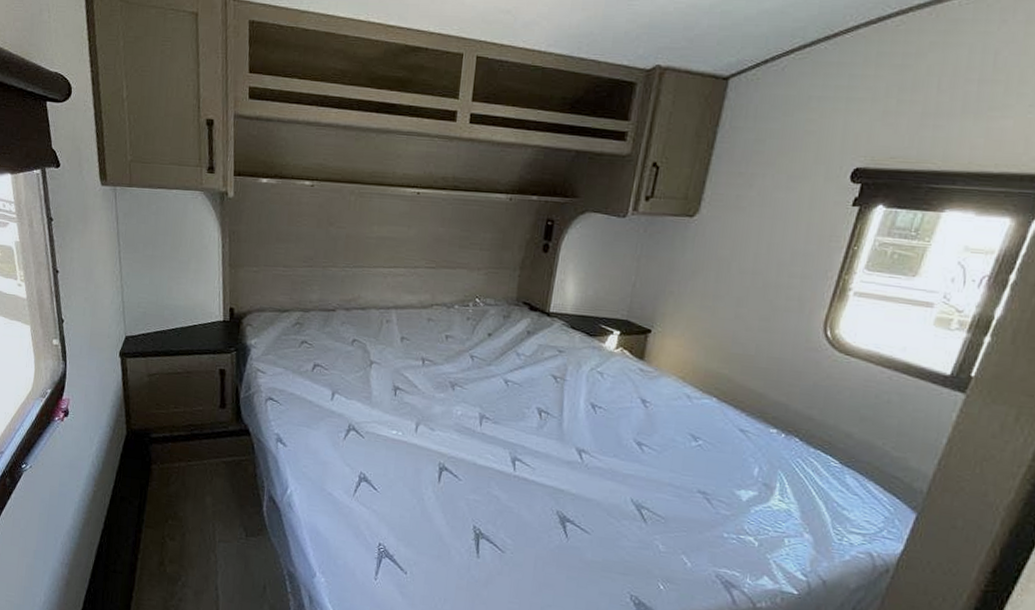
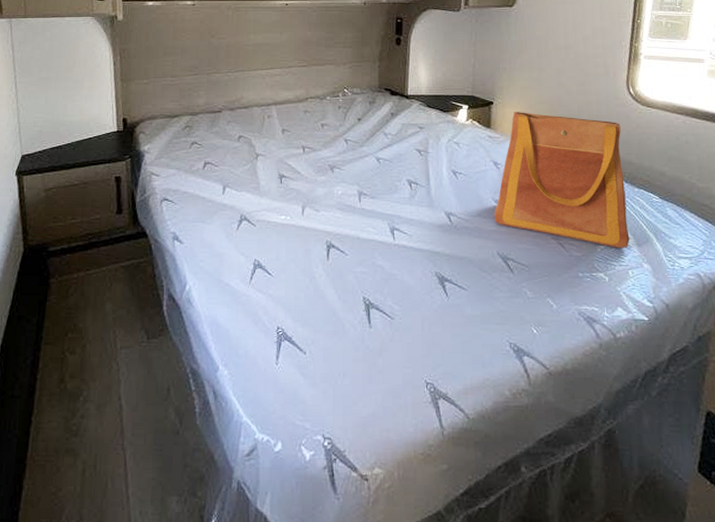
tote bag: none [632,344,806,514] -> present [494,112,630,248]

